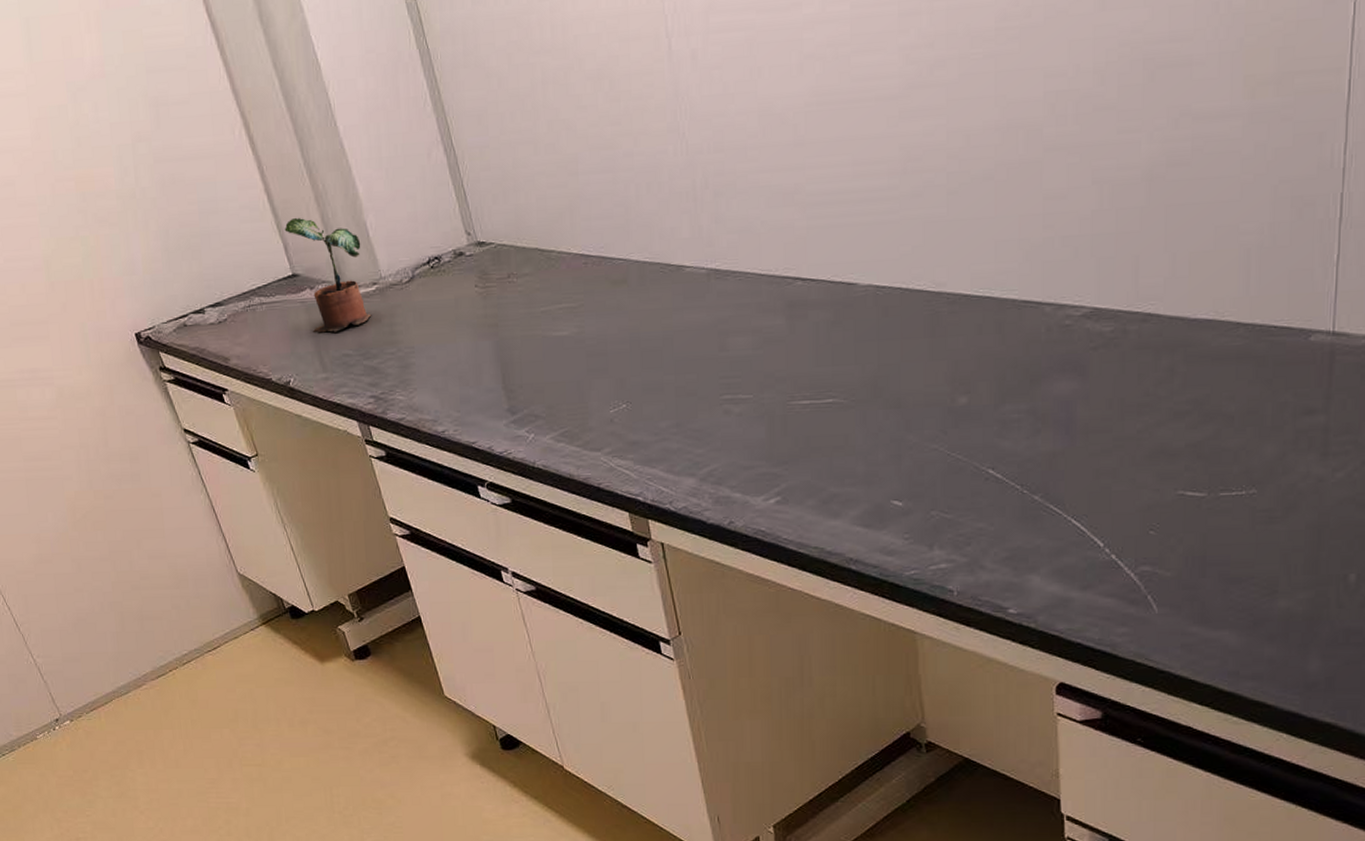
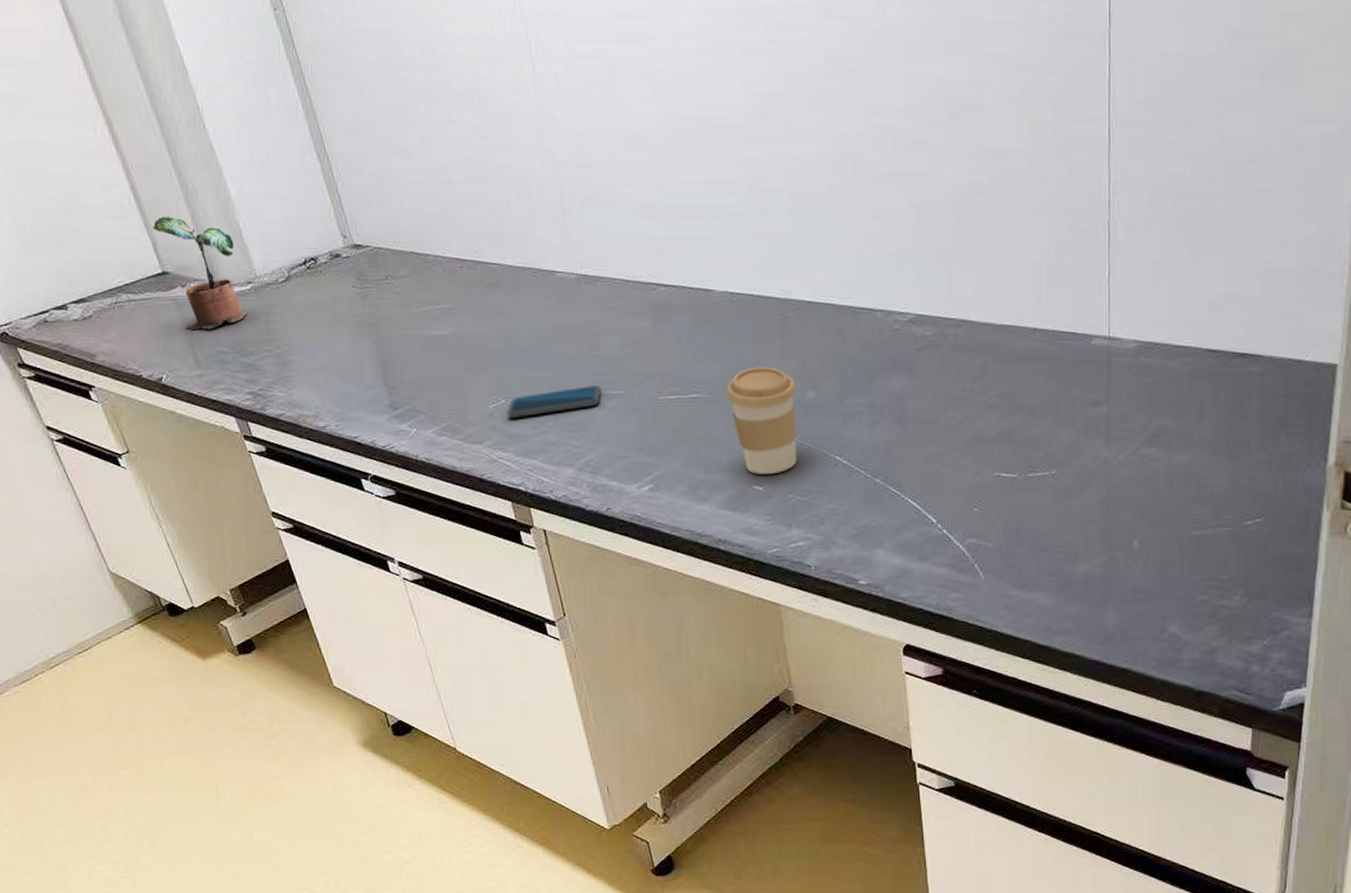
smartphone: none [628,389,729,423] -> present [507,385,602,418]
coffee cup: none [866,368,946,489] -> present [726,366,797,475]

